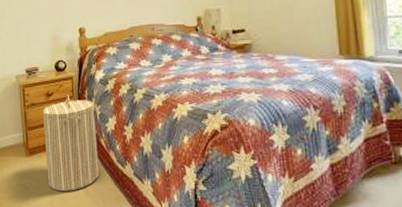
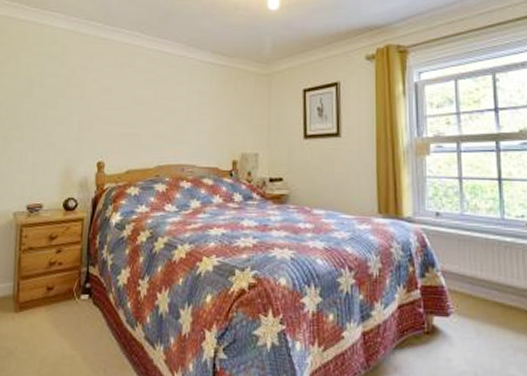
laundry hamper: present [42,95,100,192] -> none [38,240,106,358]

